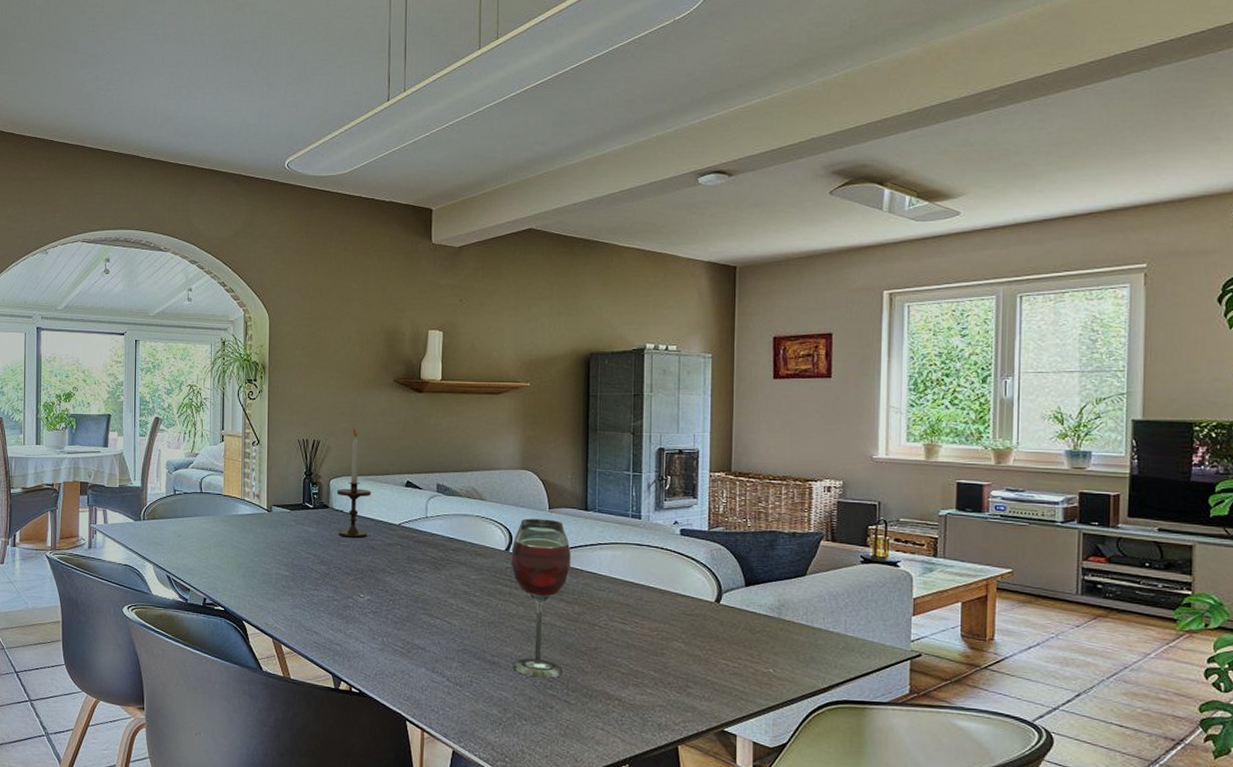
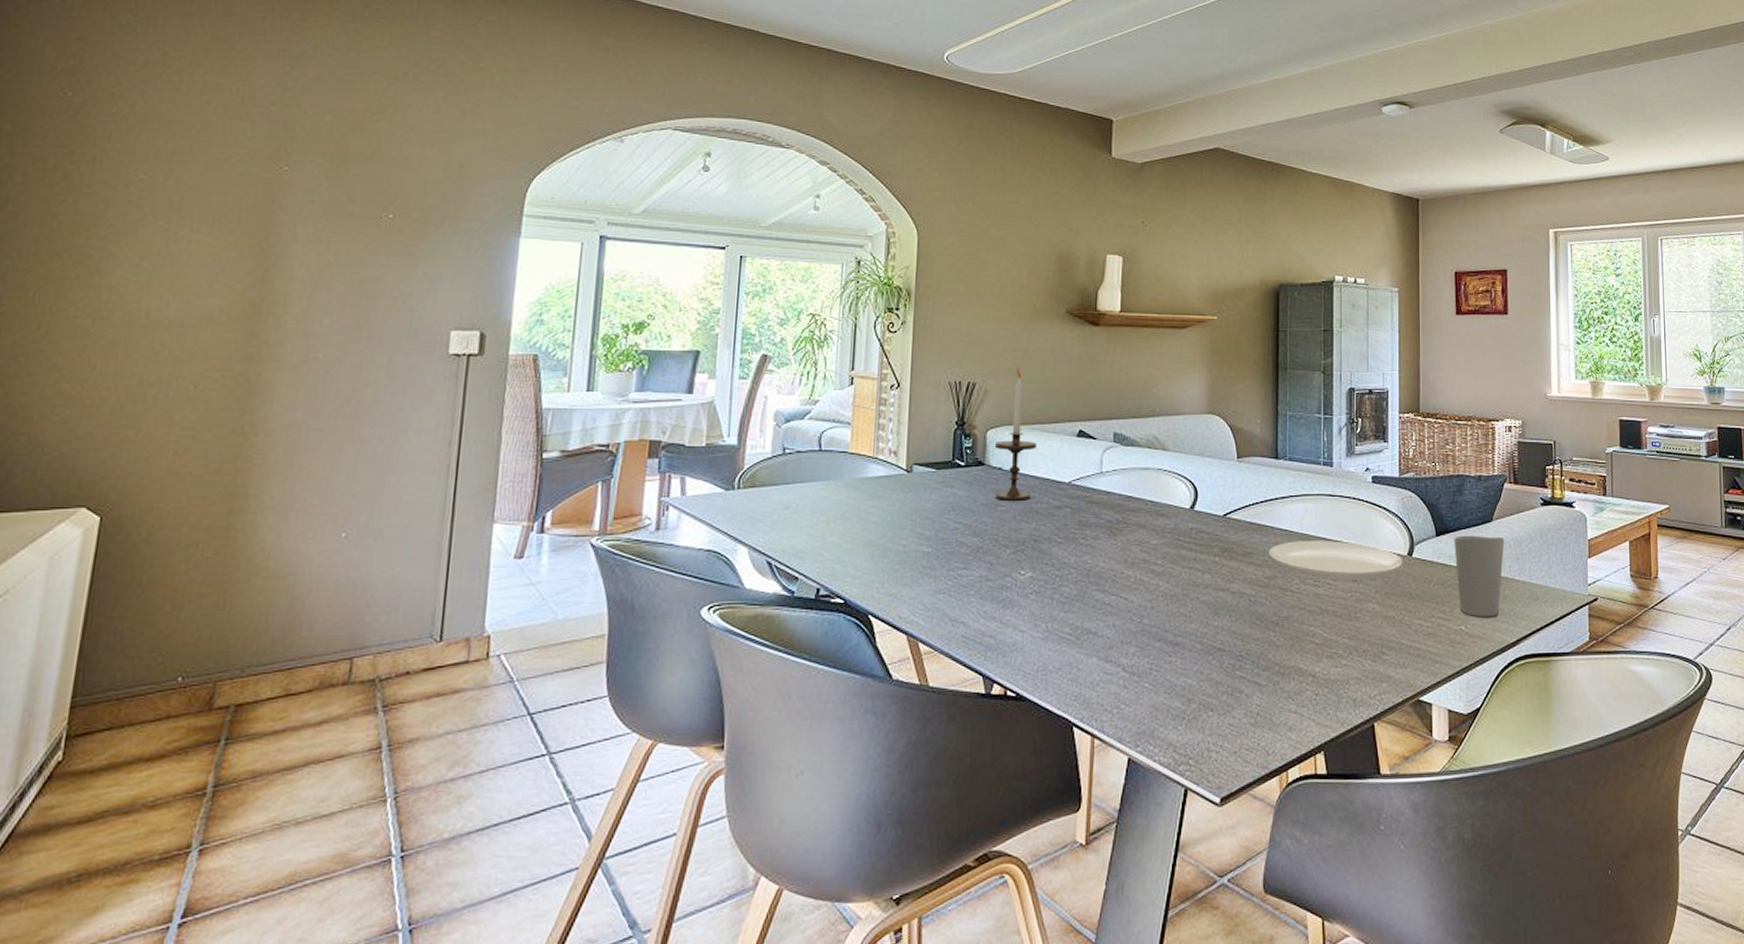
wineglass: present [511,518,571,678] -> none [1196,470,1261,658]
plate: none [578,583,711,622] -> present [1268,541,1403,581]
cup: none [764,587,819,665] -> present [1454,535,1505,619]

